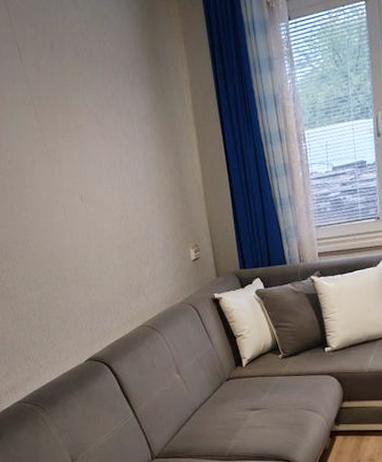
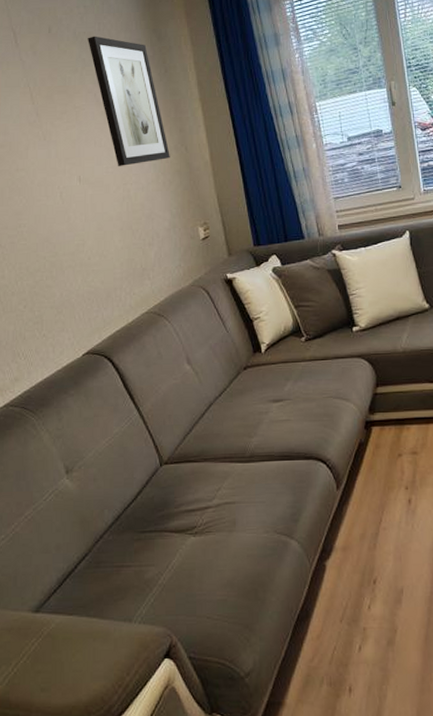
wall art: none [88,53,165,187] -> present [88,36,170,166]

